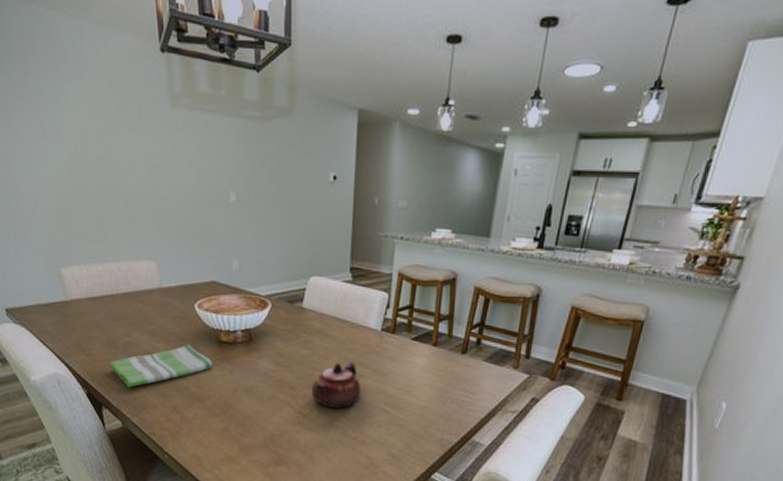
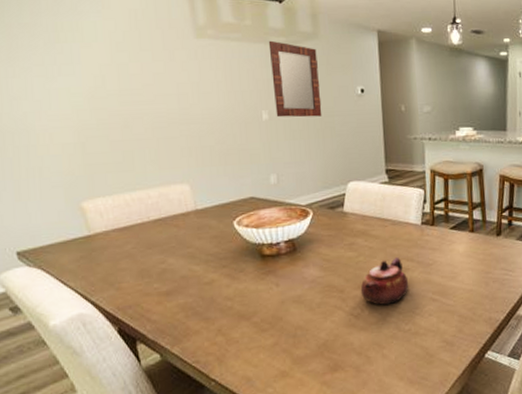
dish towel: present [109,344,213,388] -> none [142,263,258,317]
home mirror: none [242,114,291,203] -> present [268,40,322,118]

